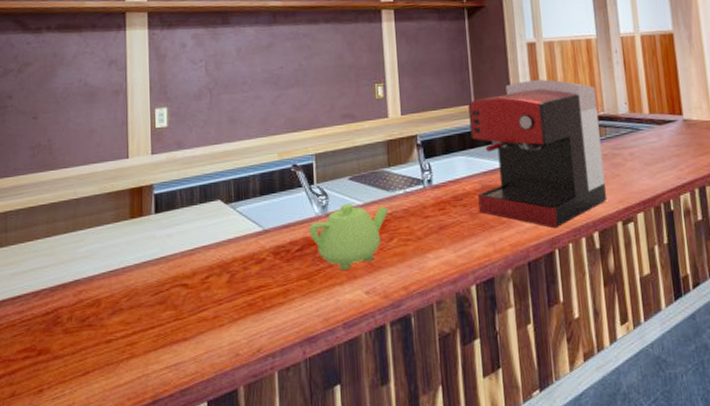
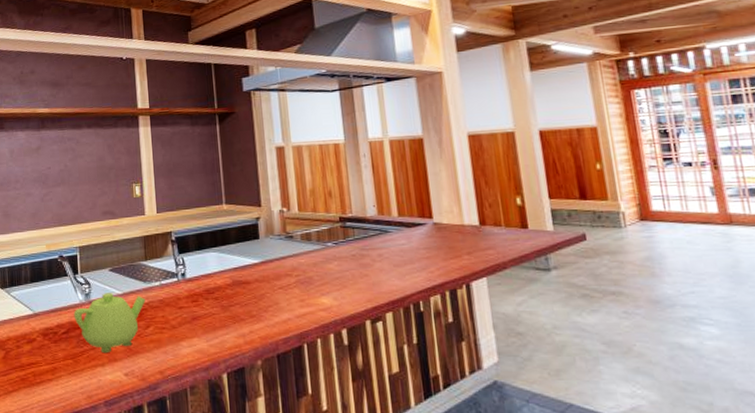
coffee maker: present [468,79,607,229] -> none [219,181,356,324]

